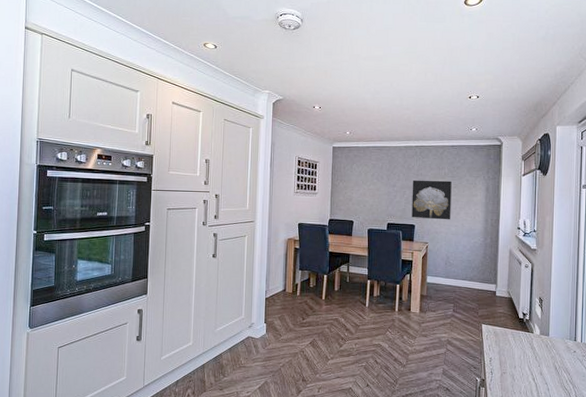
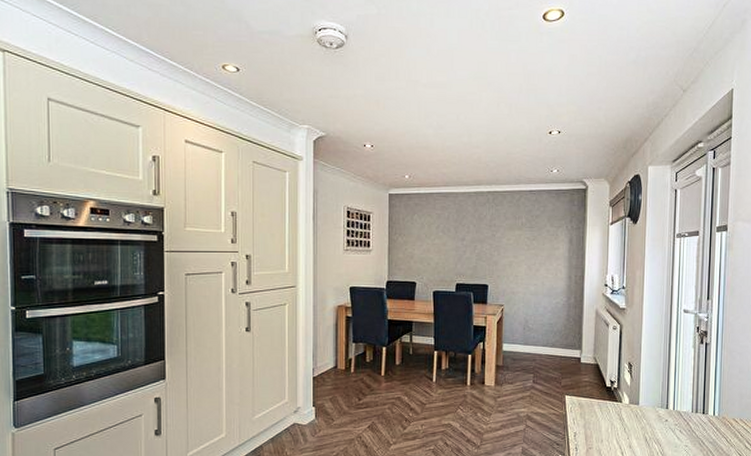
wall art: present [411,180,452,220] -> none [484,231,530,278]

